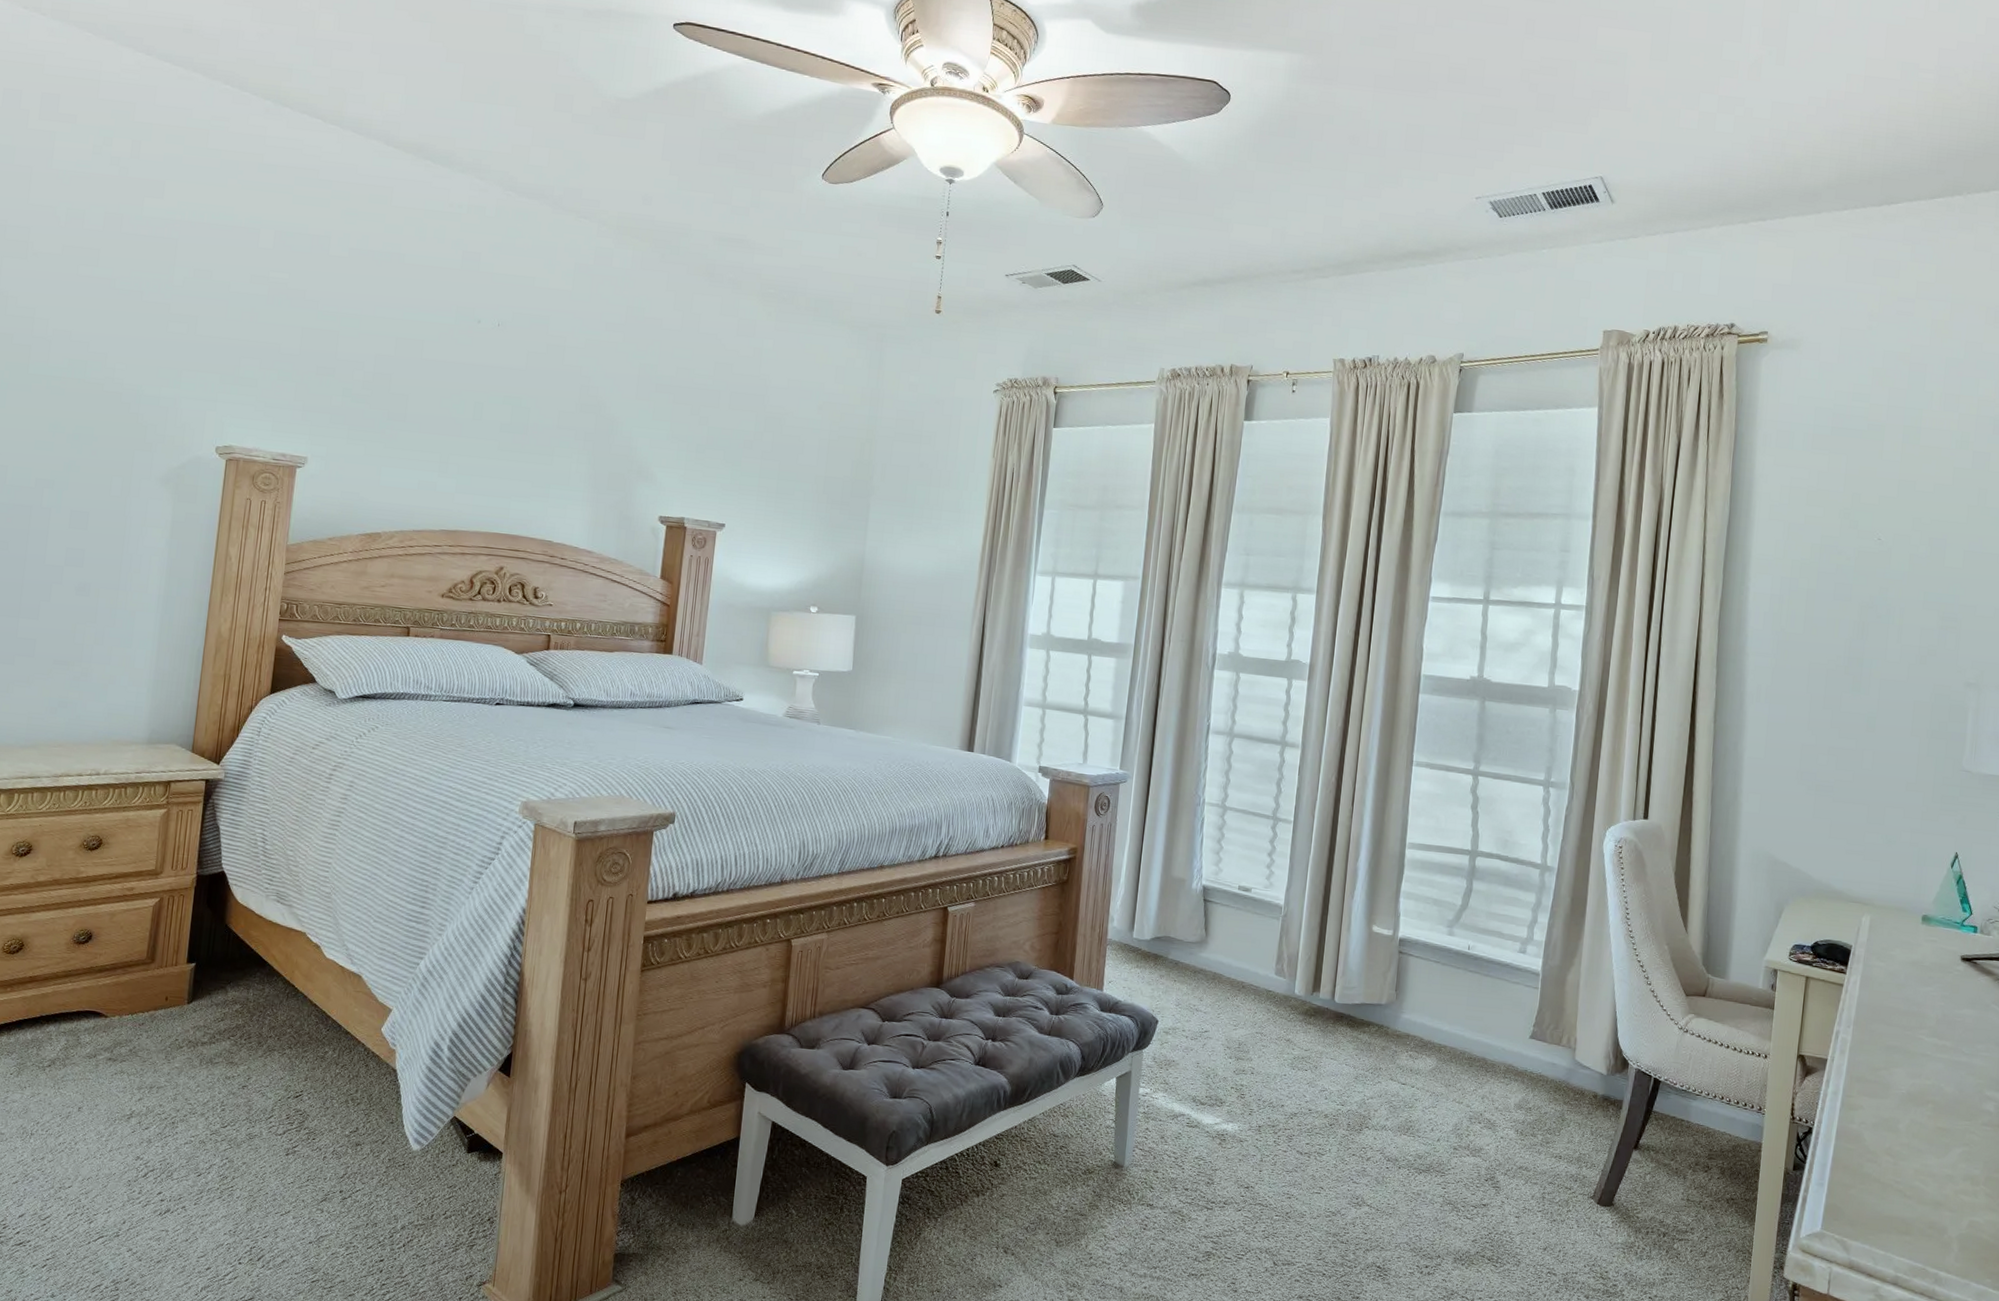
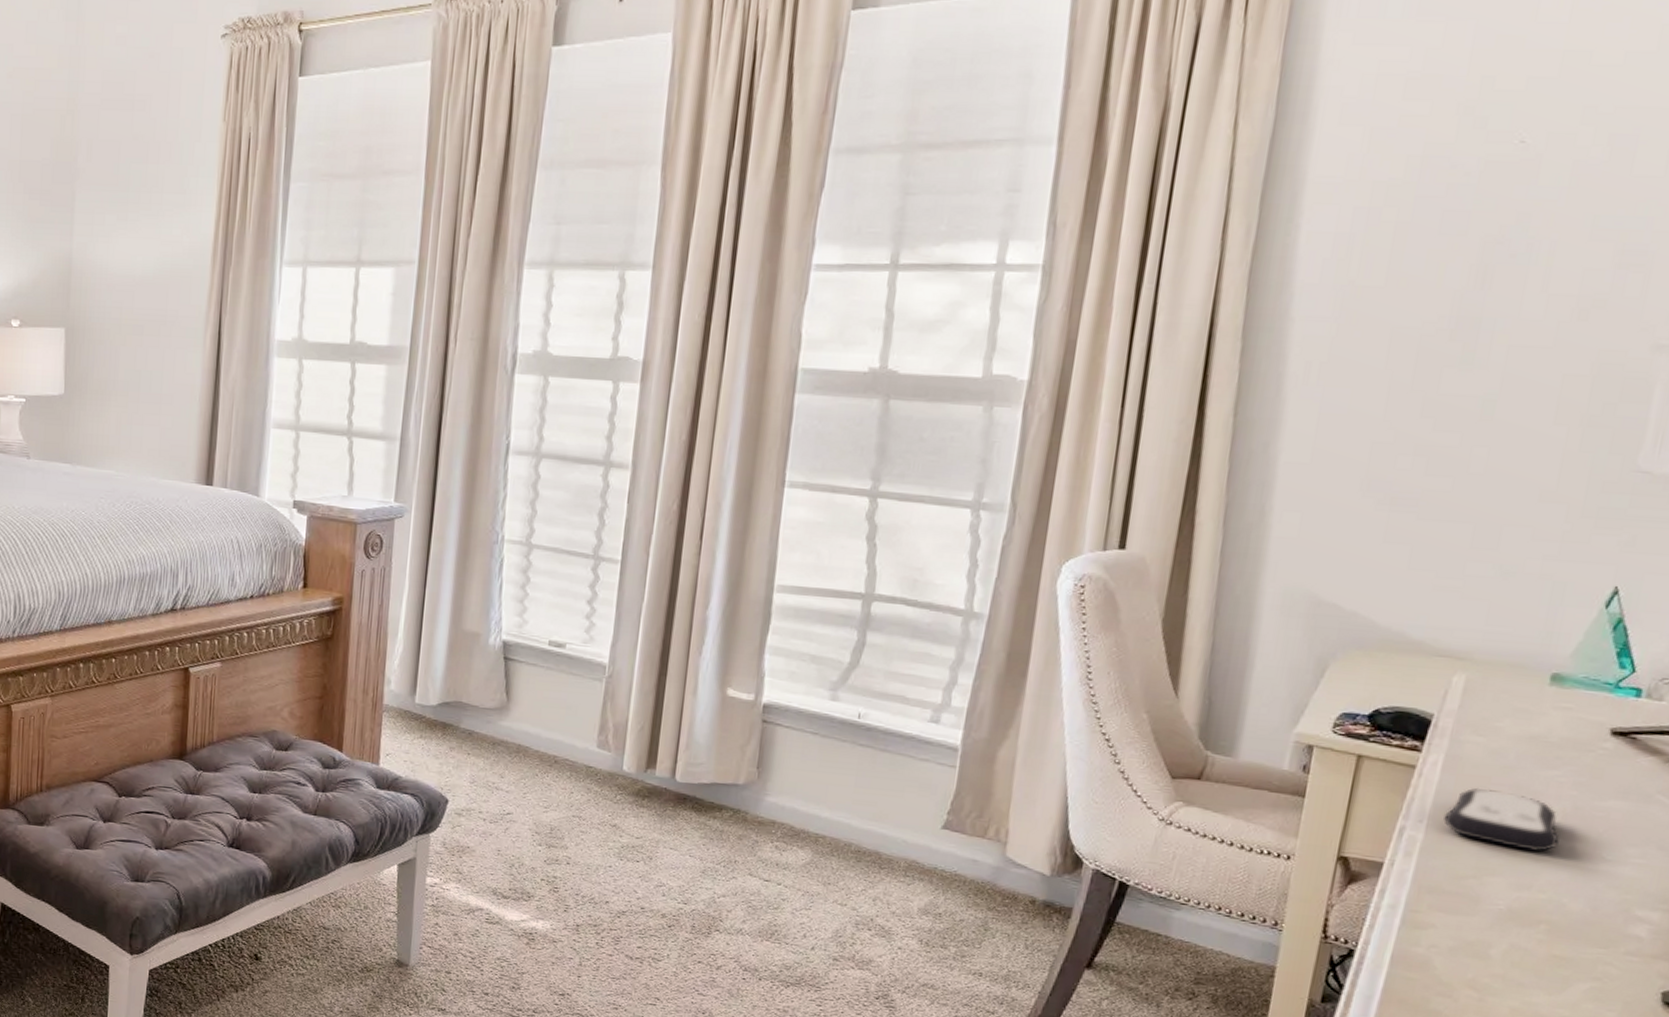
remote control: none [1863,1000,1936,1049] -> present [1443,787,1559,853]

